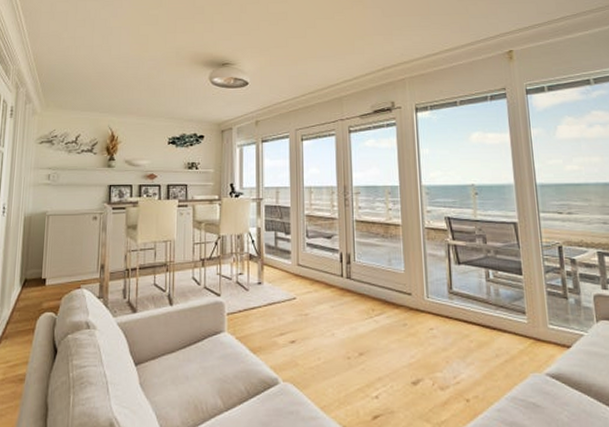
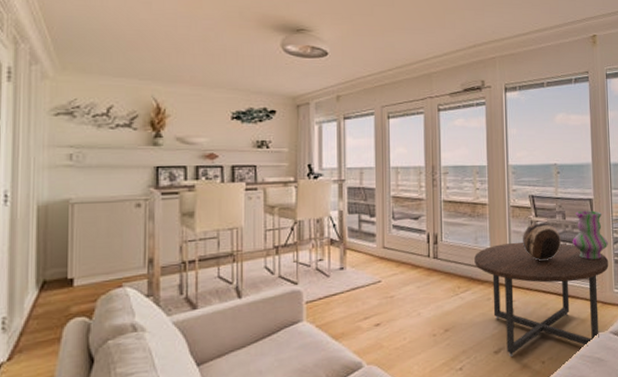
coffee table: none [388,266,541,390] -> present [474,242,609,357]
decorative bowl: none [439,245,484,287] -> present [522,222,562,261]
vase: none [495,235,539,289] -> present [572,210,608,260]

